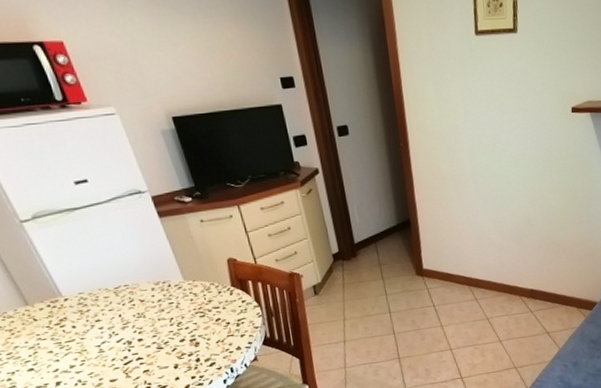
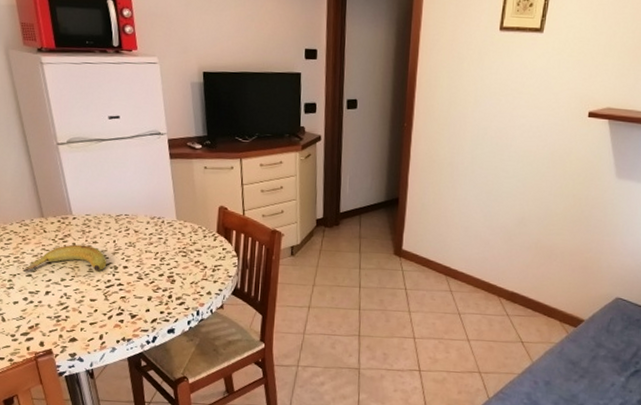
banana: none [21,325,118,367] -> present [22,244,106,272]

